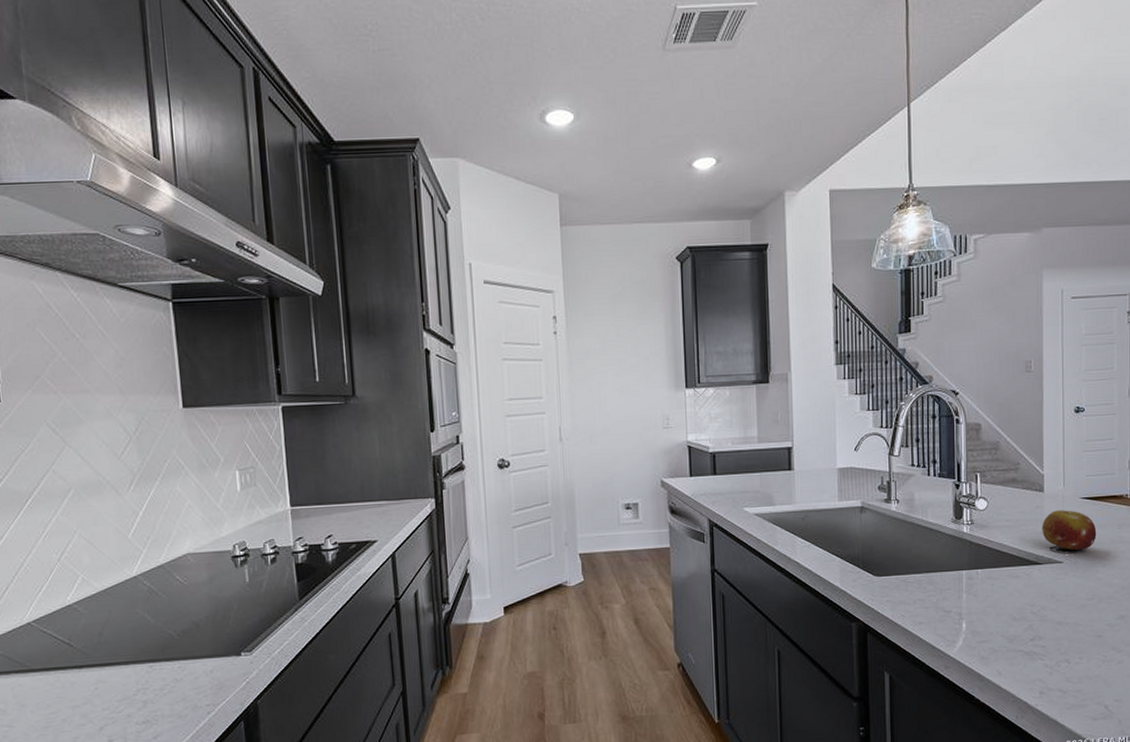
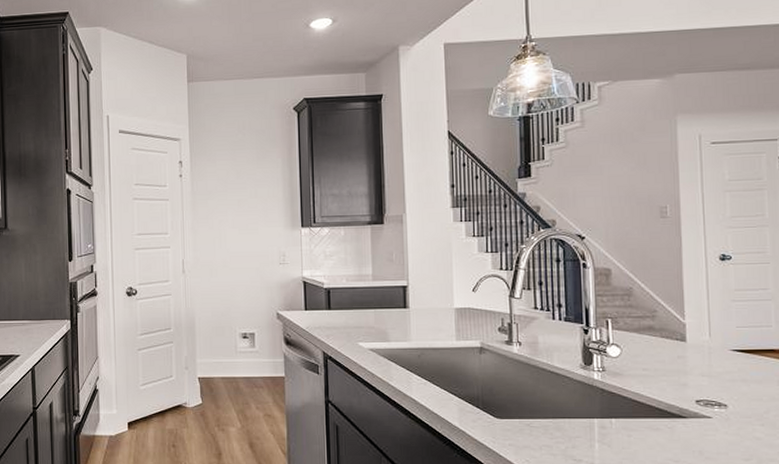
fruit: present [1042,510,1097,551] -> none [685,362,752,406]

